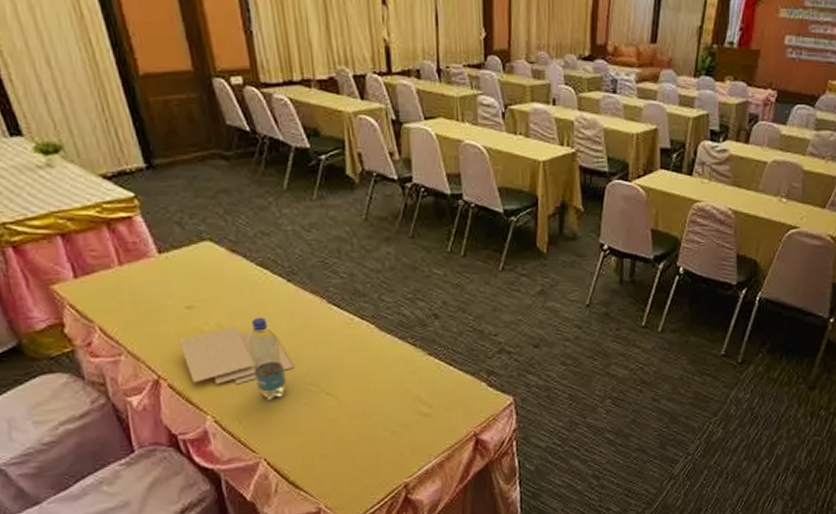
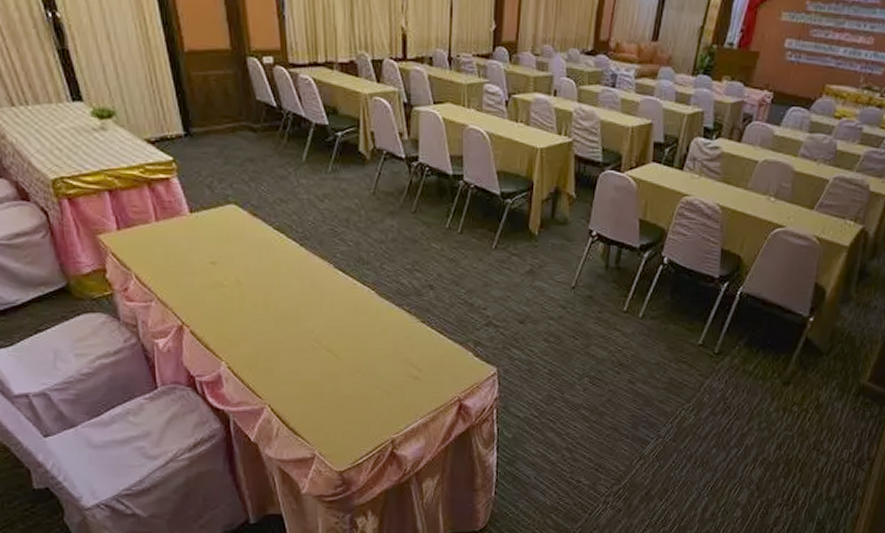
papers: present [178,326,294,385] -> none [202,283,301,336]
bottle: present [247,317,288,400] -> none [261,276,294,352]

